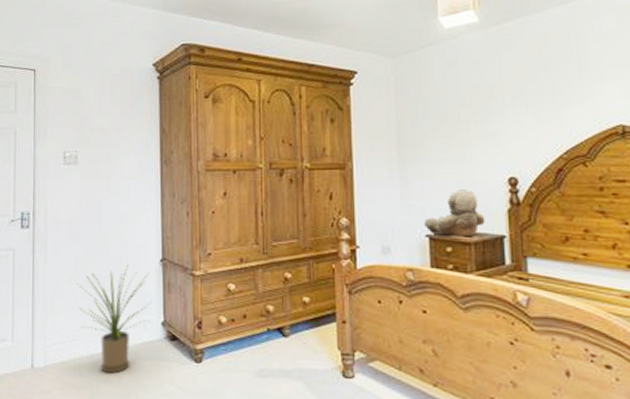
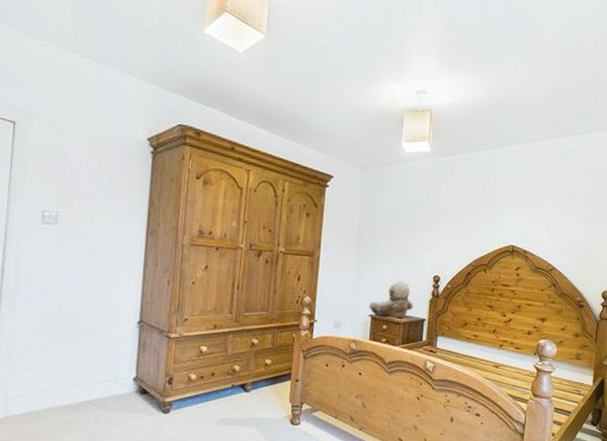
house plant: present [78,265,152,374] -> none [47,325,126,423]

